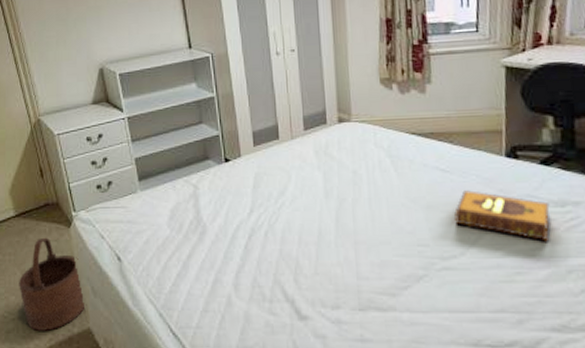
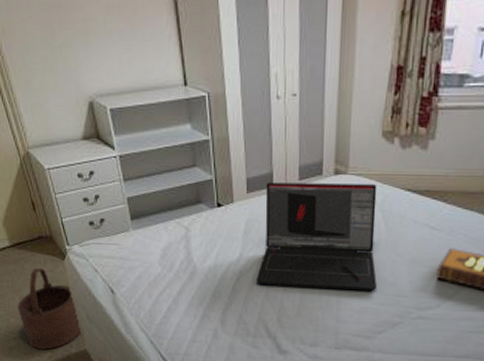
laptop: none [268,130,396,243] -> present [255,182,378,292]

